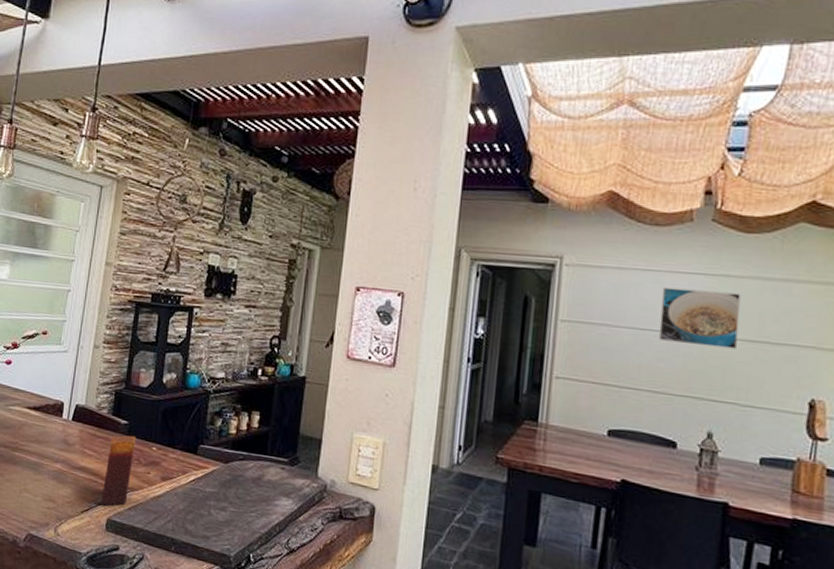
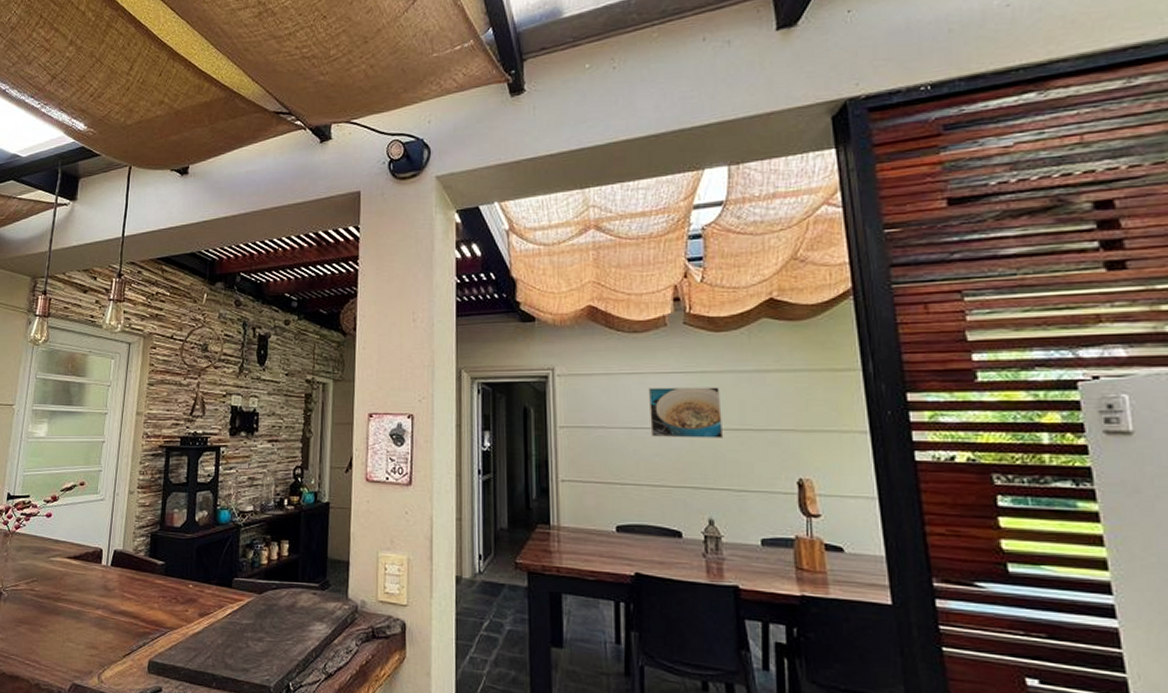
candle: present [100,435,136,506] -> none [141,575,173,648]

